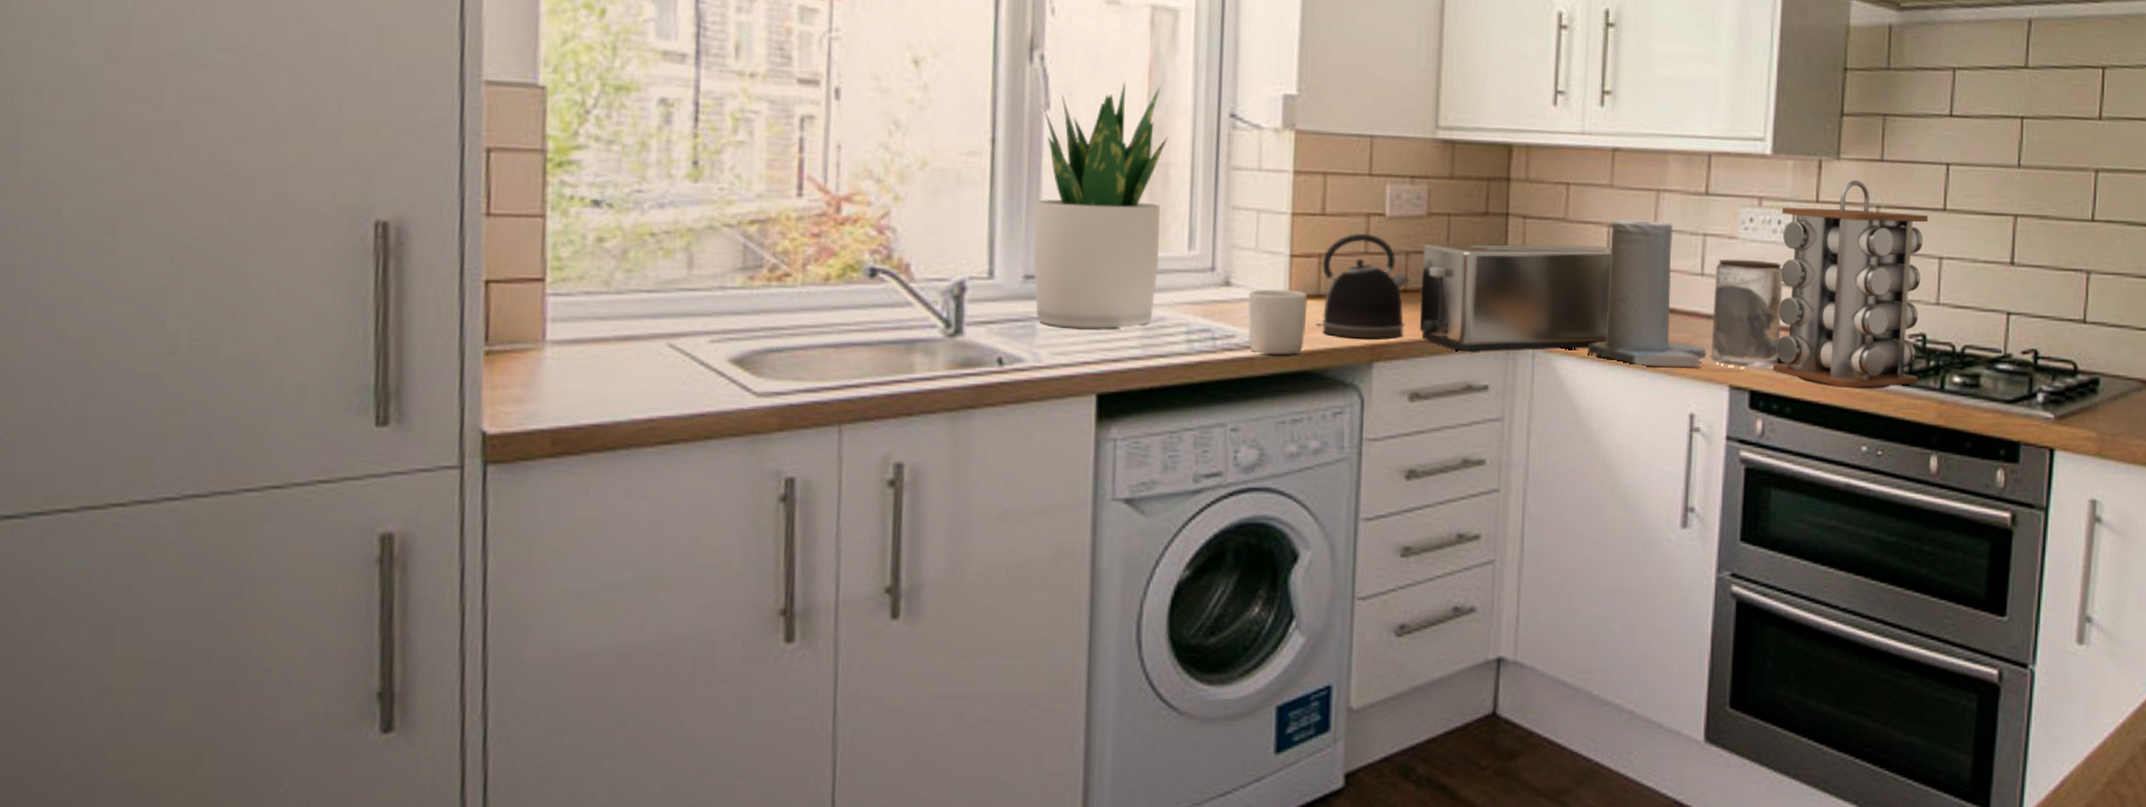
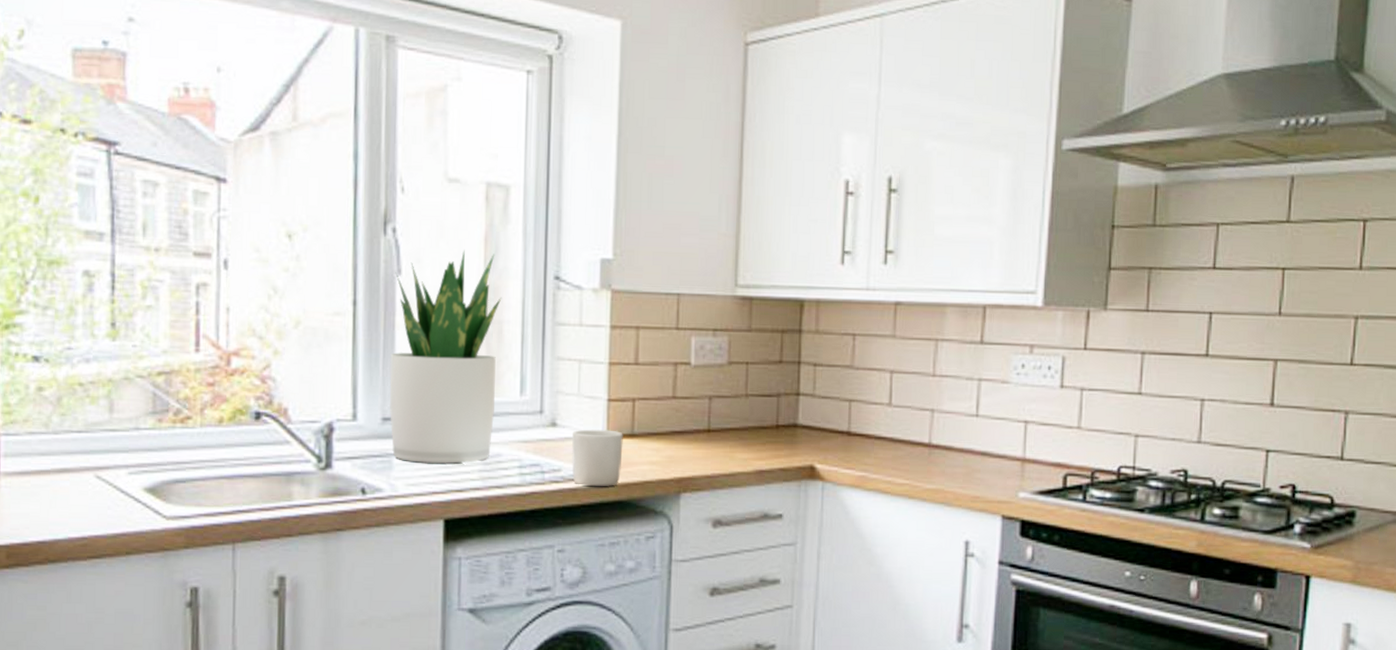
kettle: present [1316,233,1412,339] -> none [631,380,714,473]
toaster: present [1419,243,1611,353] -> none [721,388,894,486]
paper towel: present [1587,219,1707,368] -> none [872,366,981,500]
jar: present [1710,259,1783,368] -> none [984,401,1053,500]
spice rack: present [1772,180,1929,389] -> none [1042,328,1191,520]

